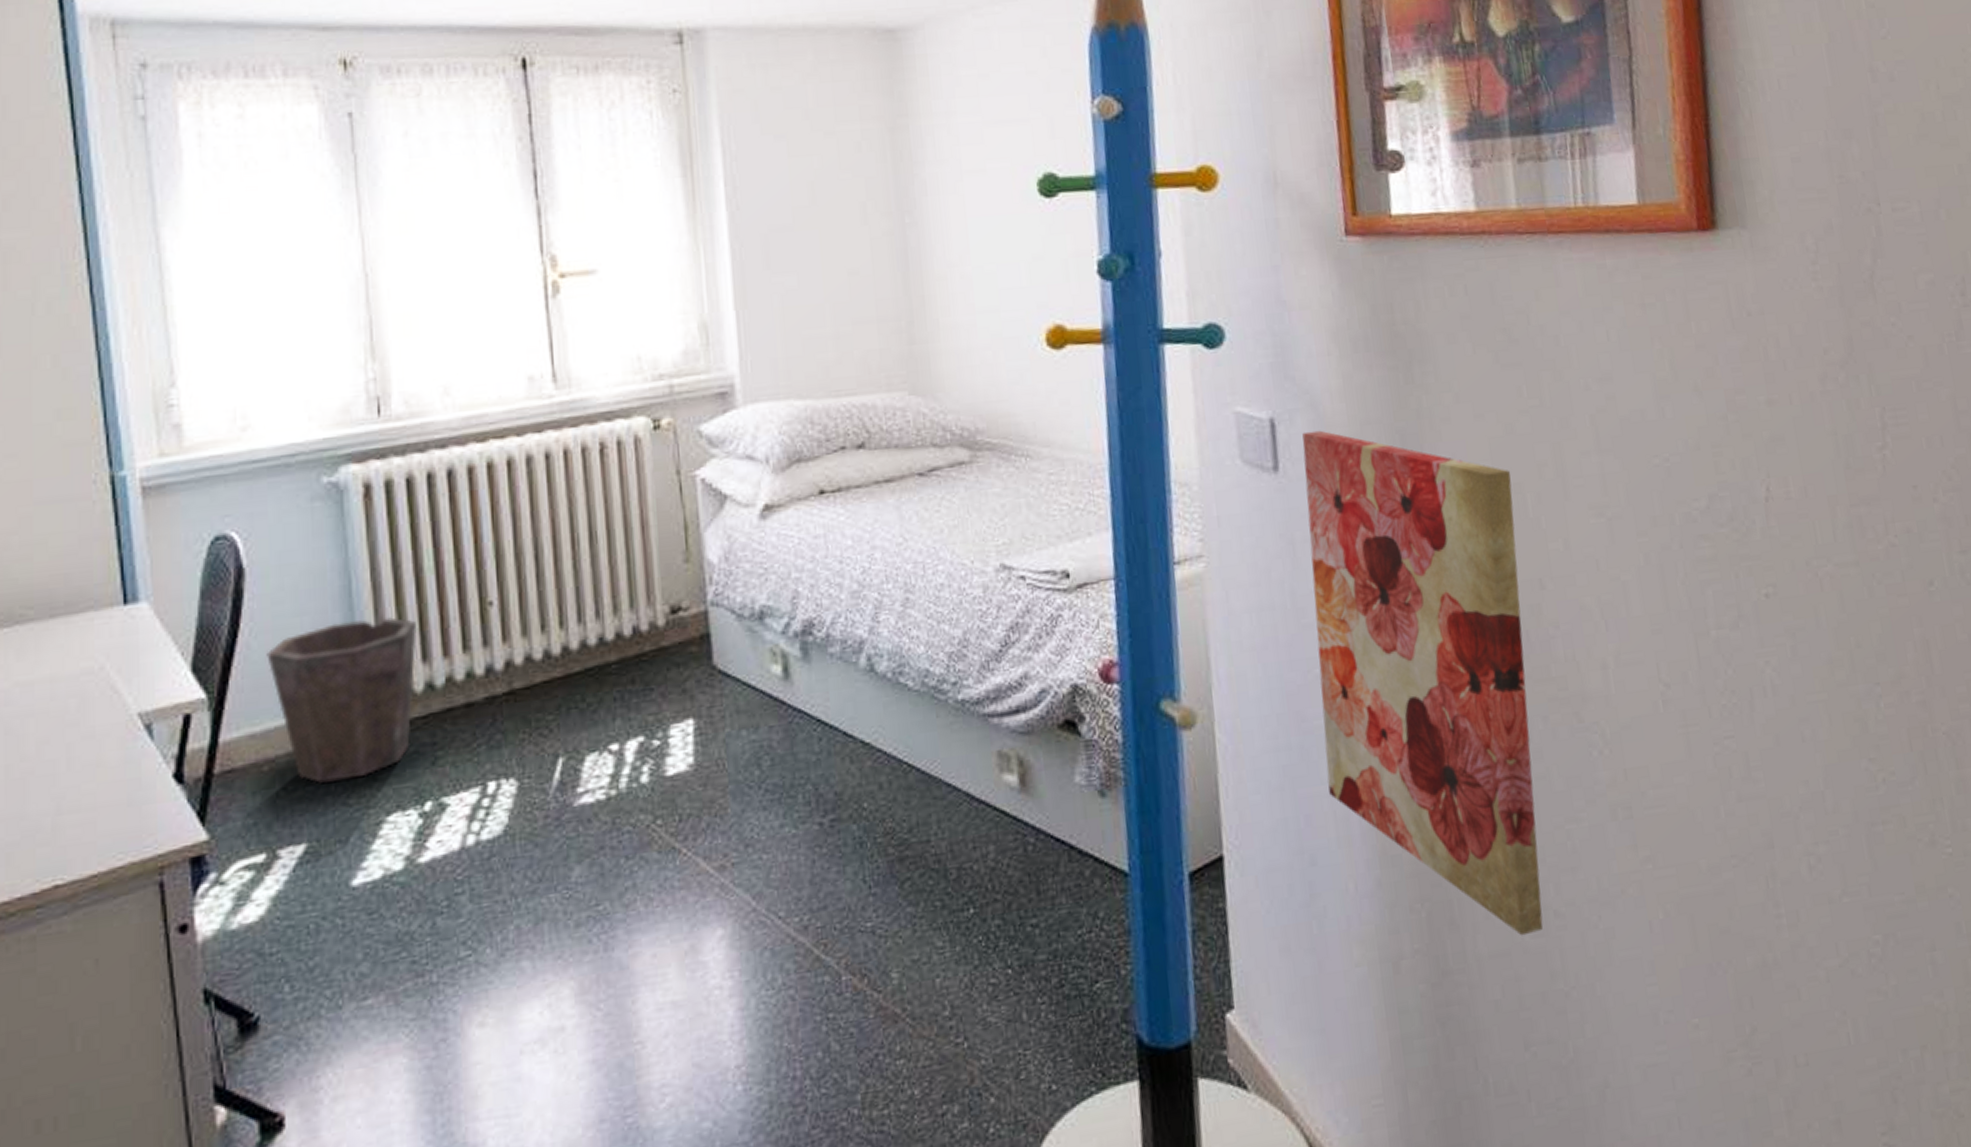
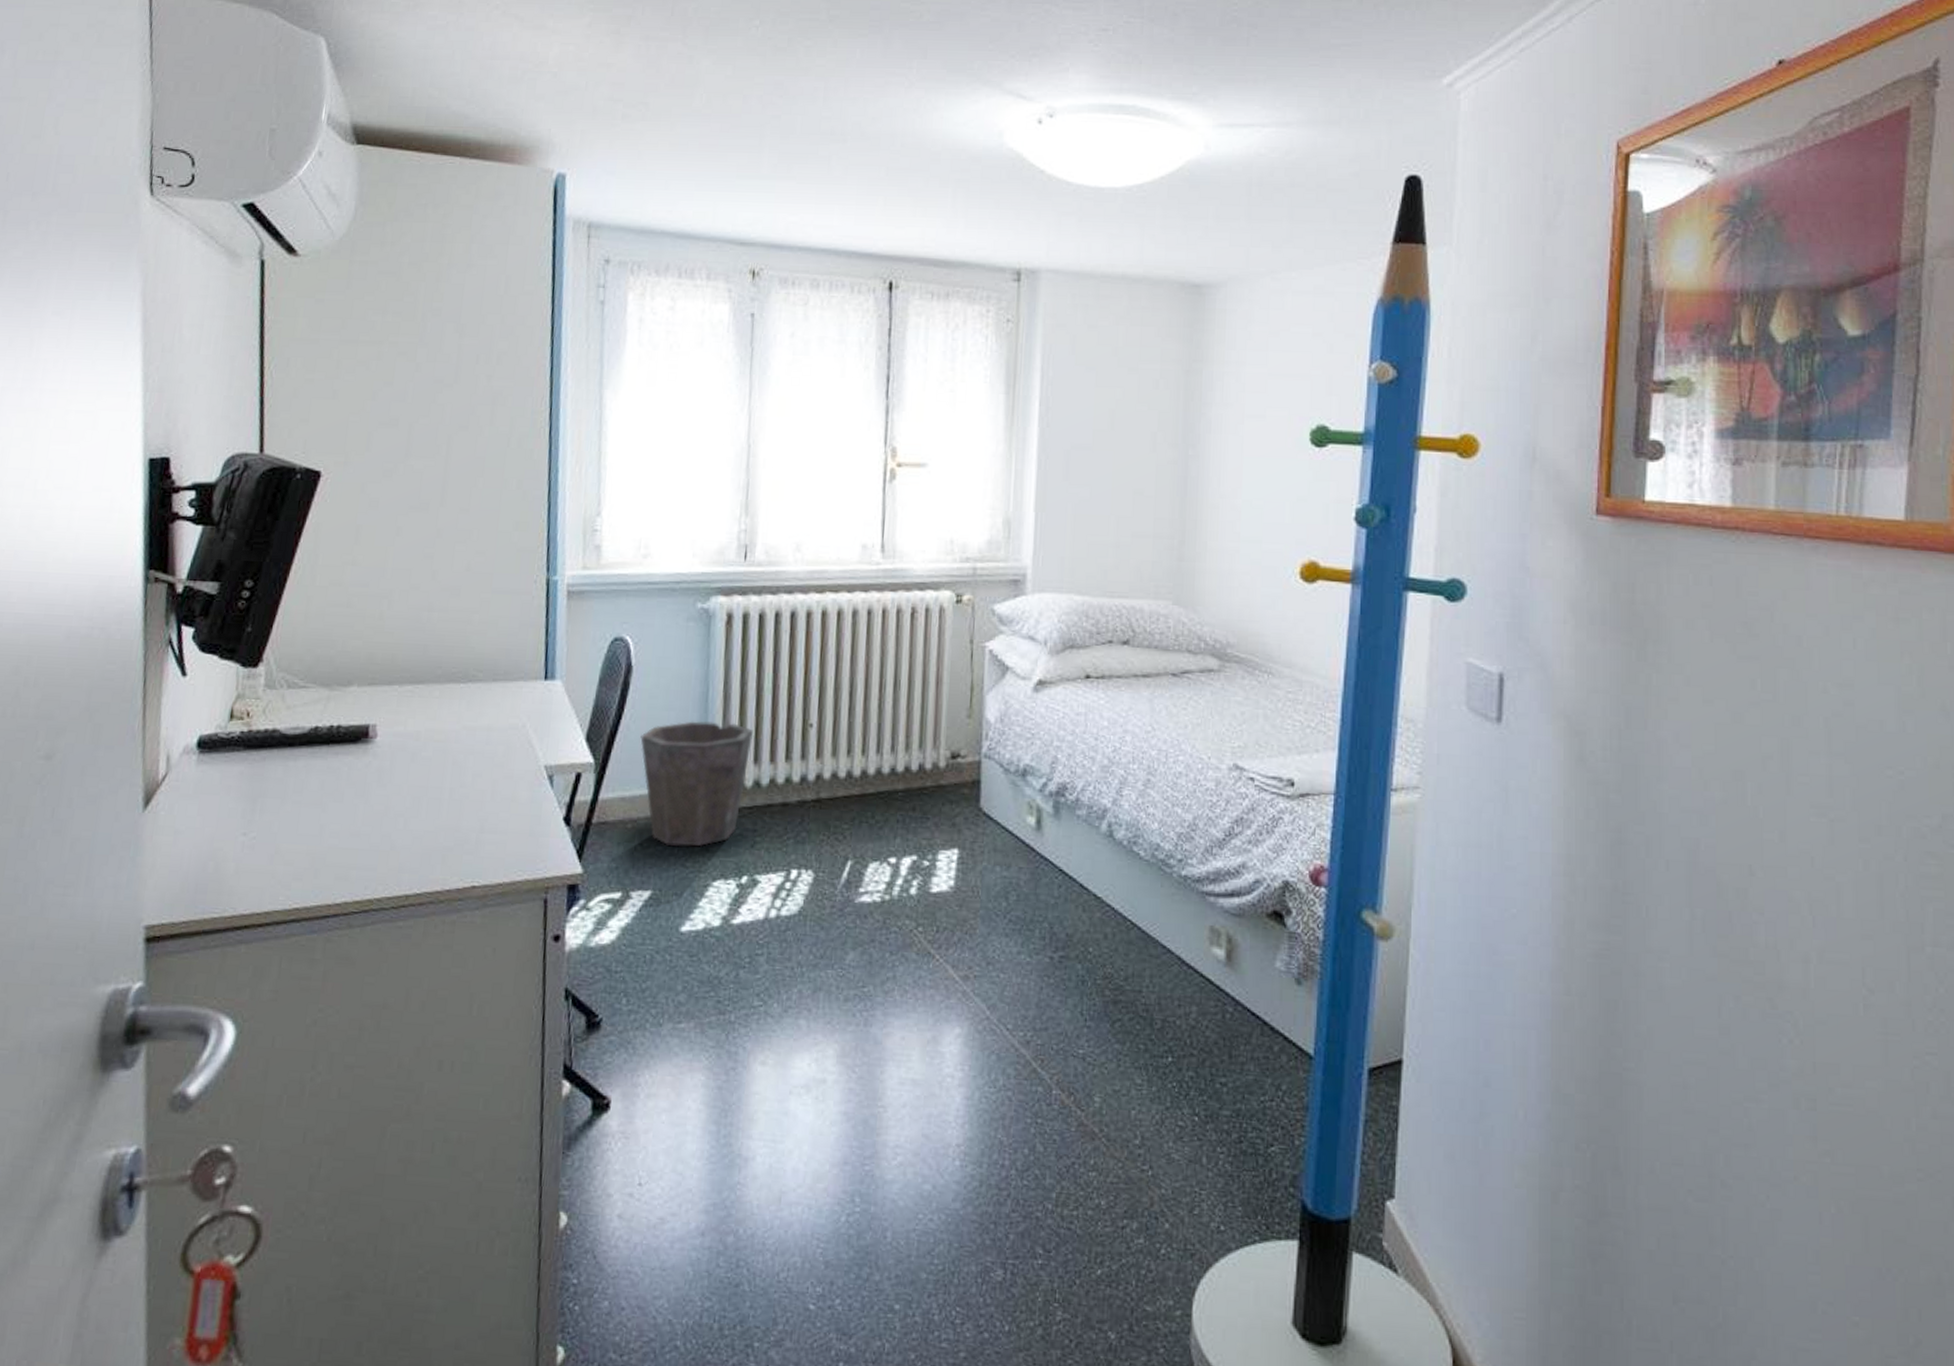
wall art: present [1302,430,1544,936] -> none [1511,690,1734,1197]

